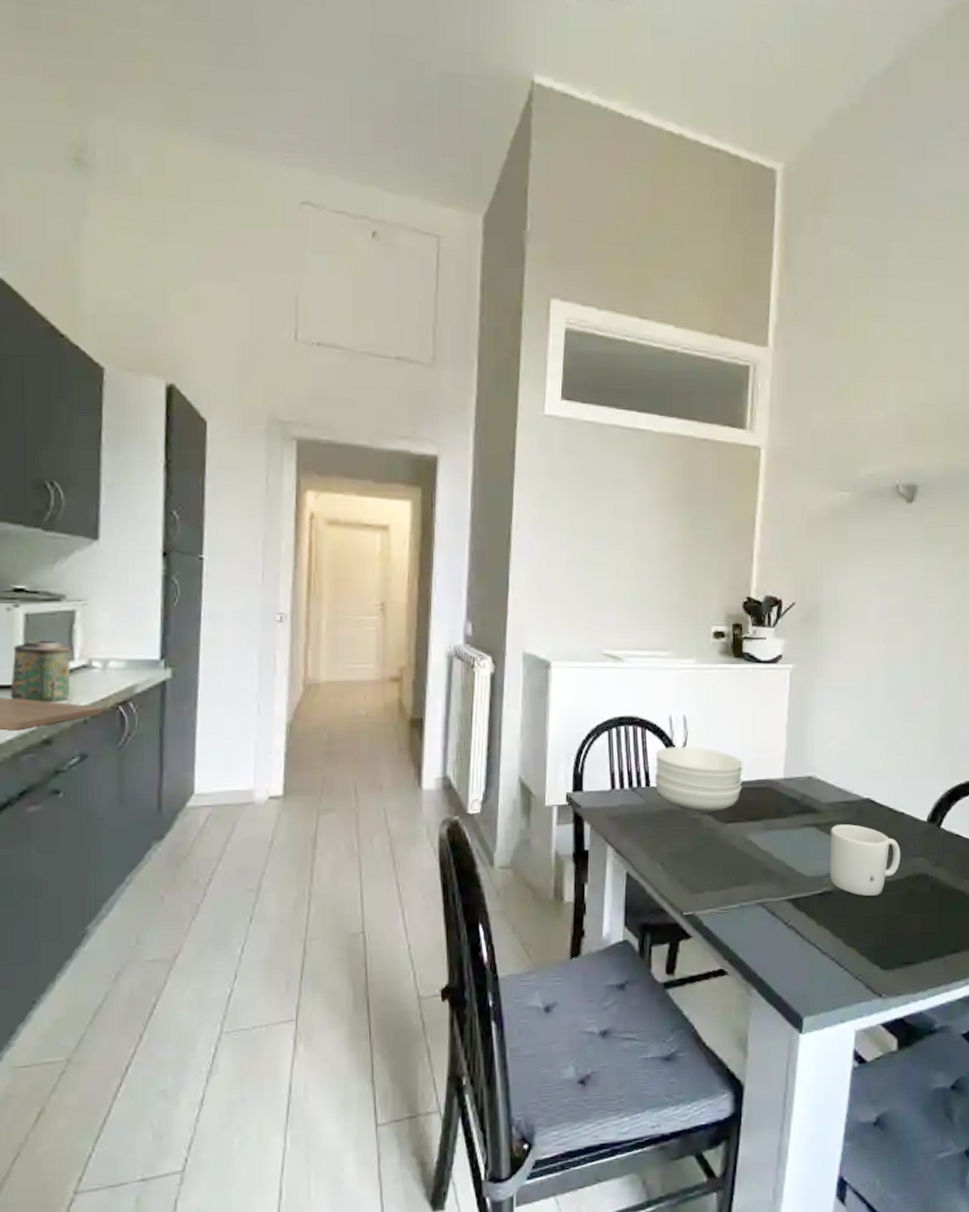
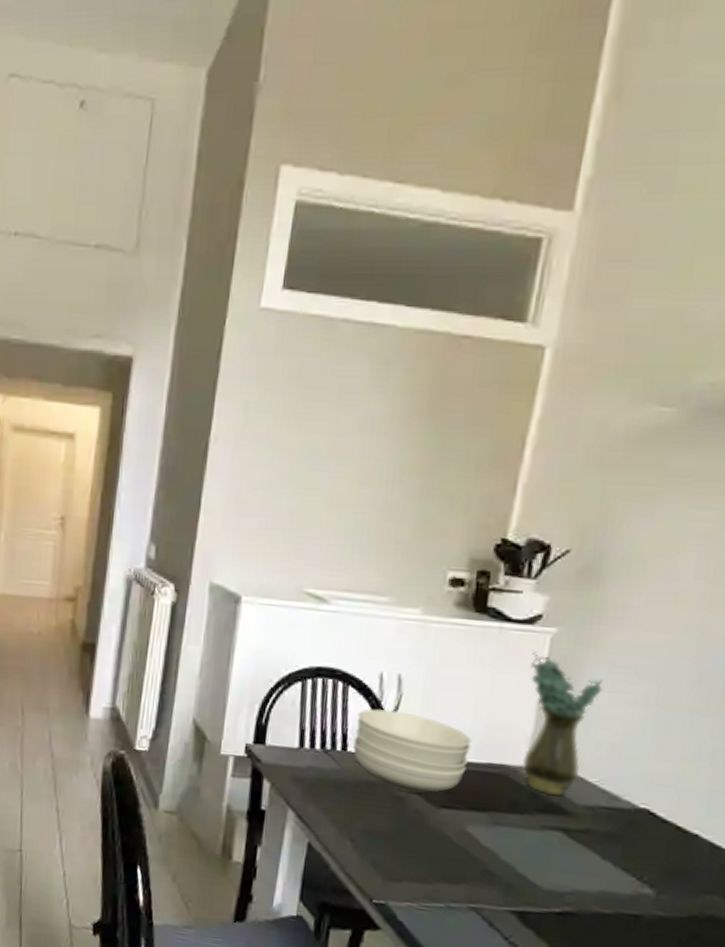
vase: none [779,685,829,798] -> present [522,652,604,796]
mug: present [829,824,901,897] -> none [575,834,687,931]

